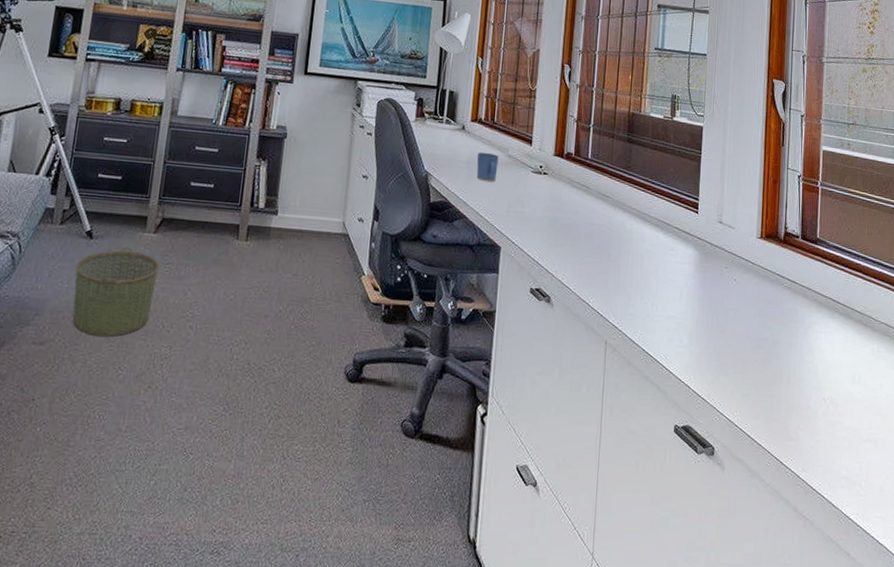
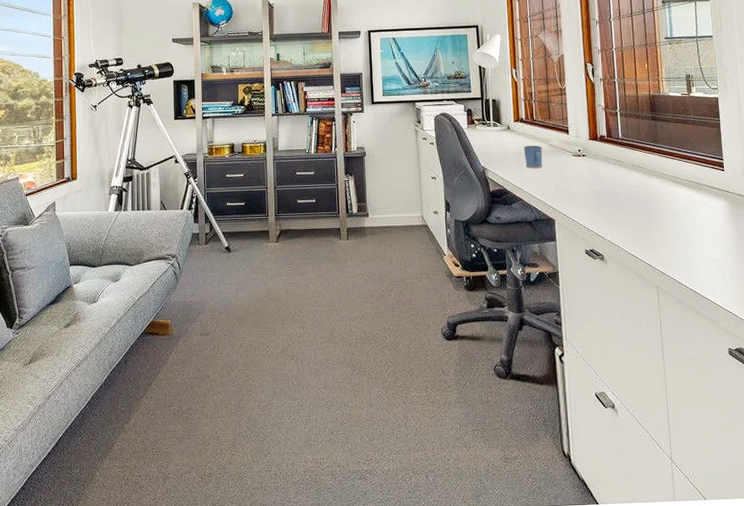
basket: present [72,246,160,337] -> none [221,255,285,324]

